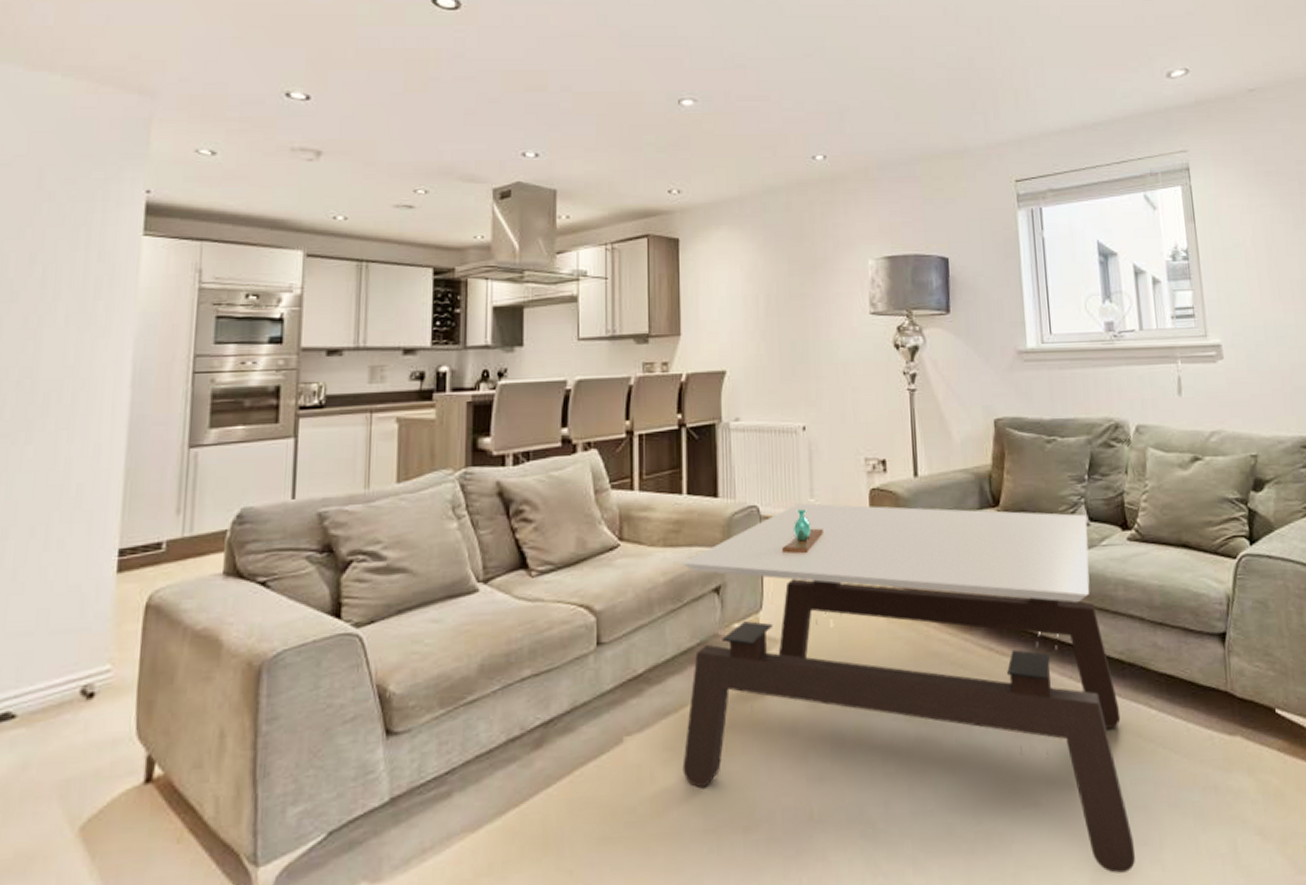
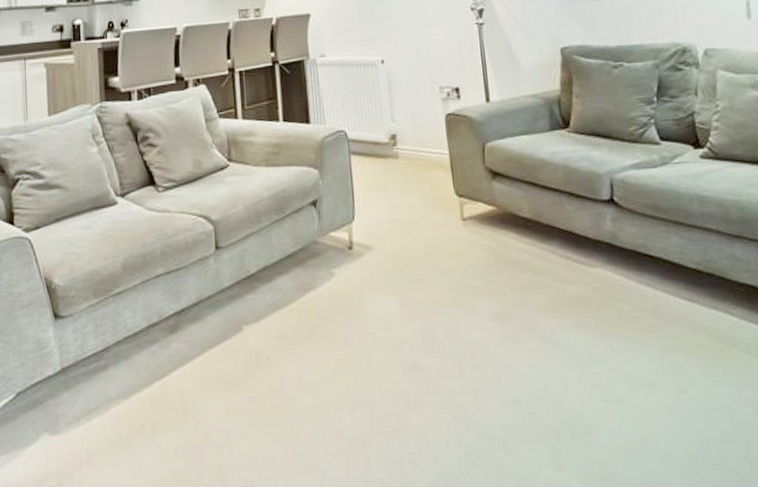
coffee table: present [682,503,1136,874] -> none [283,127,722,467]
vase: present [781,508,825,555] -> none [368,132,406,173]

